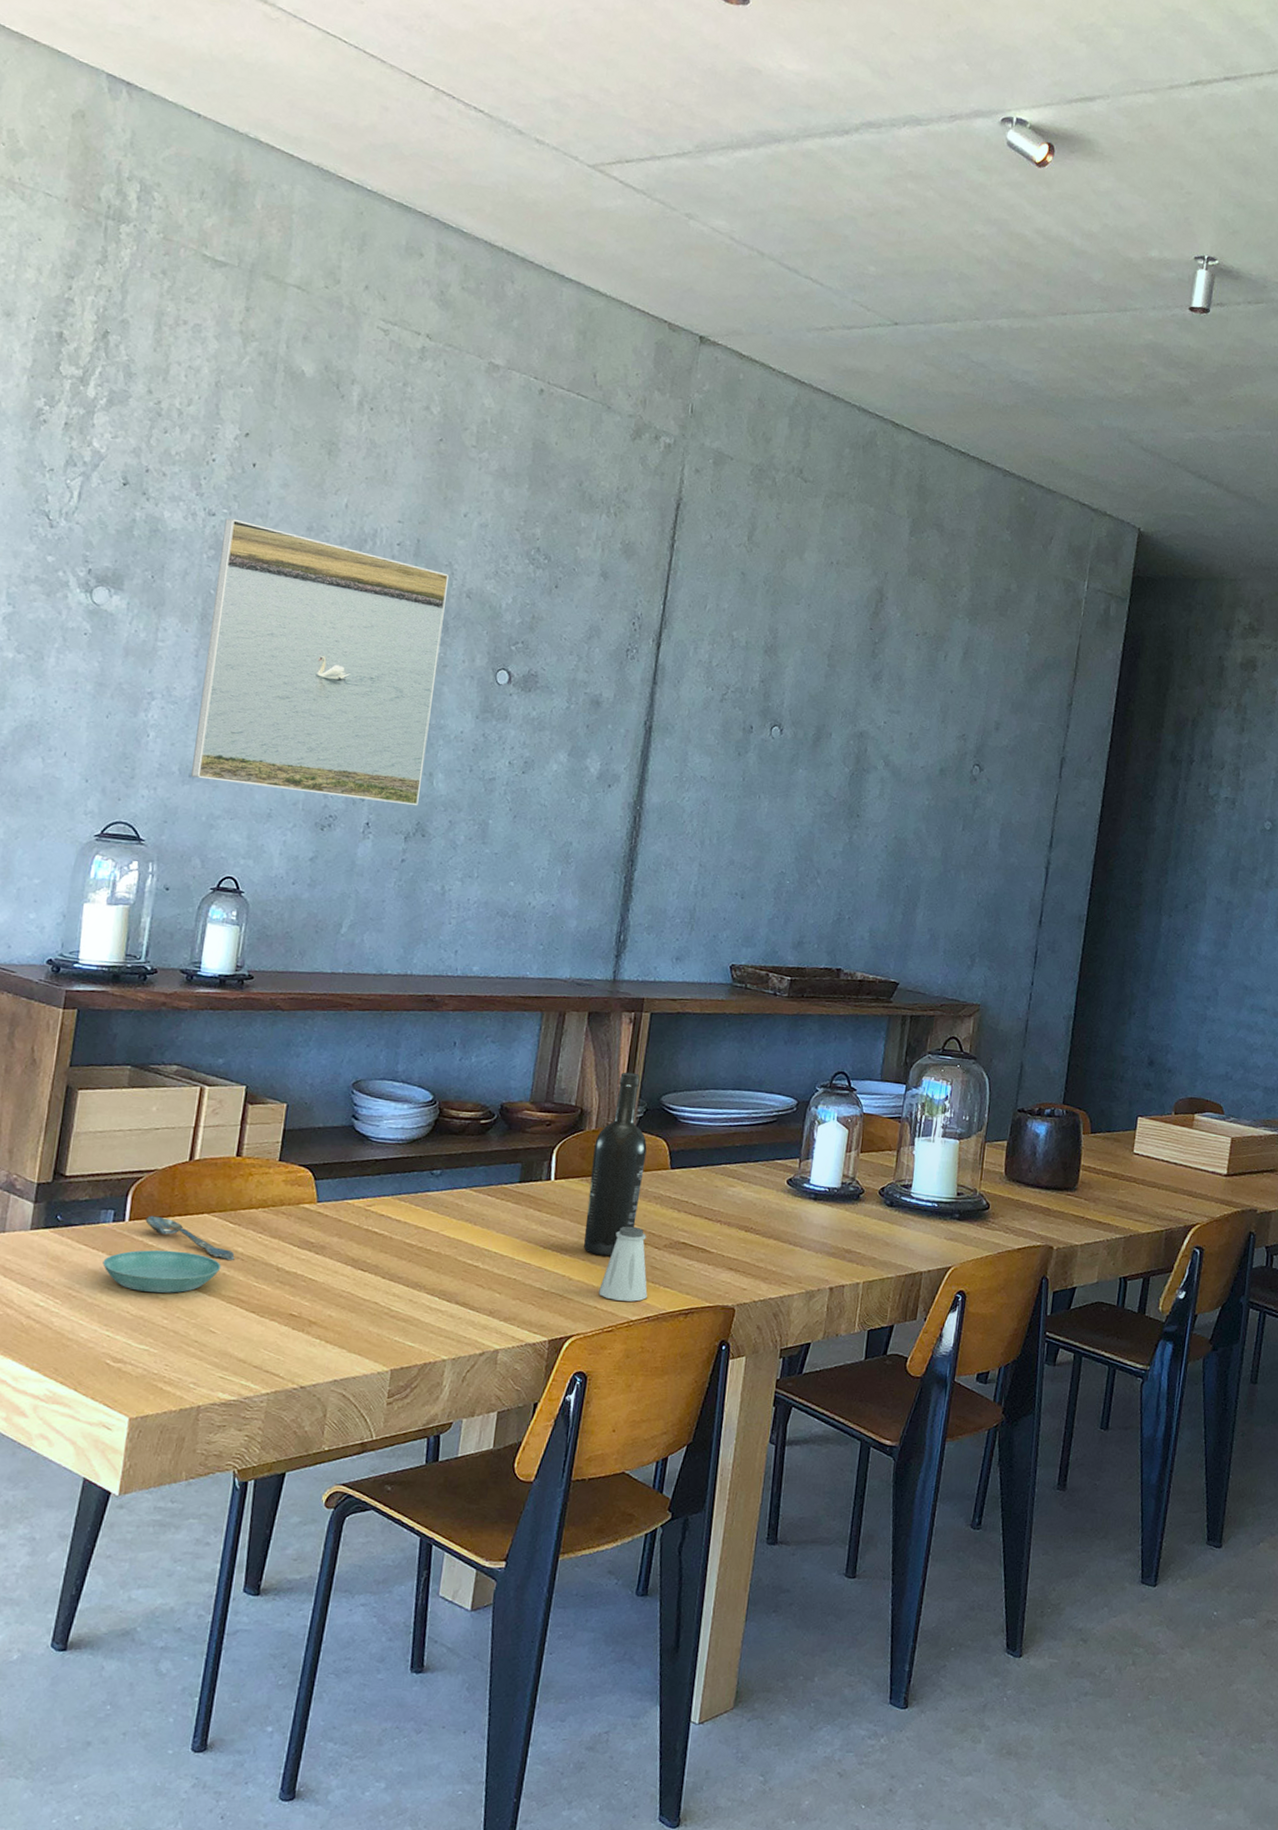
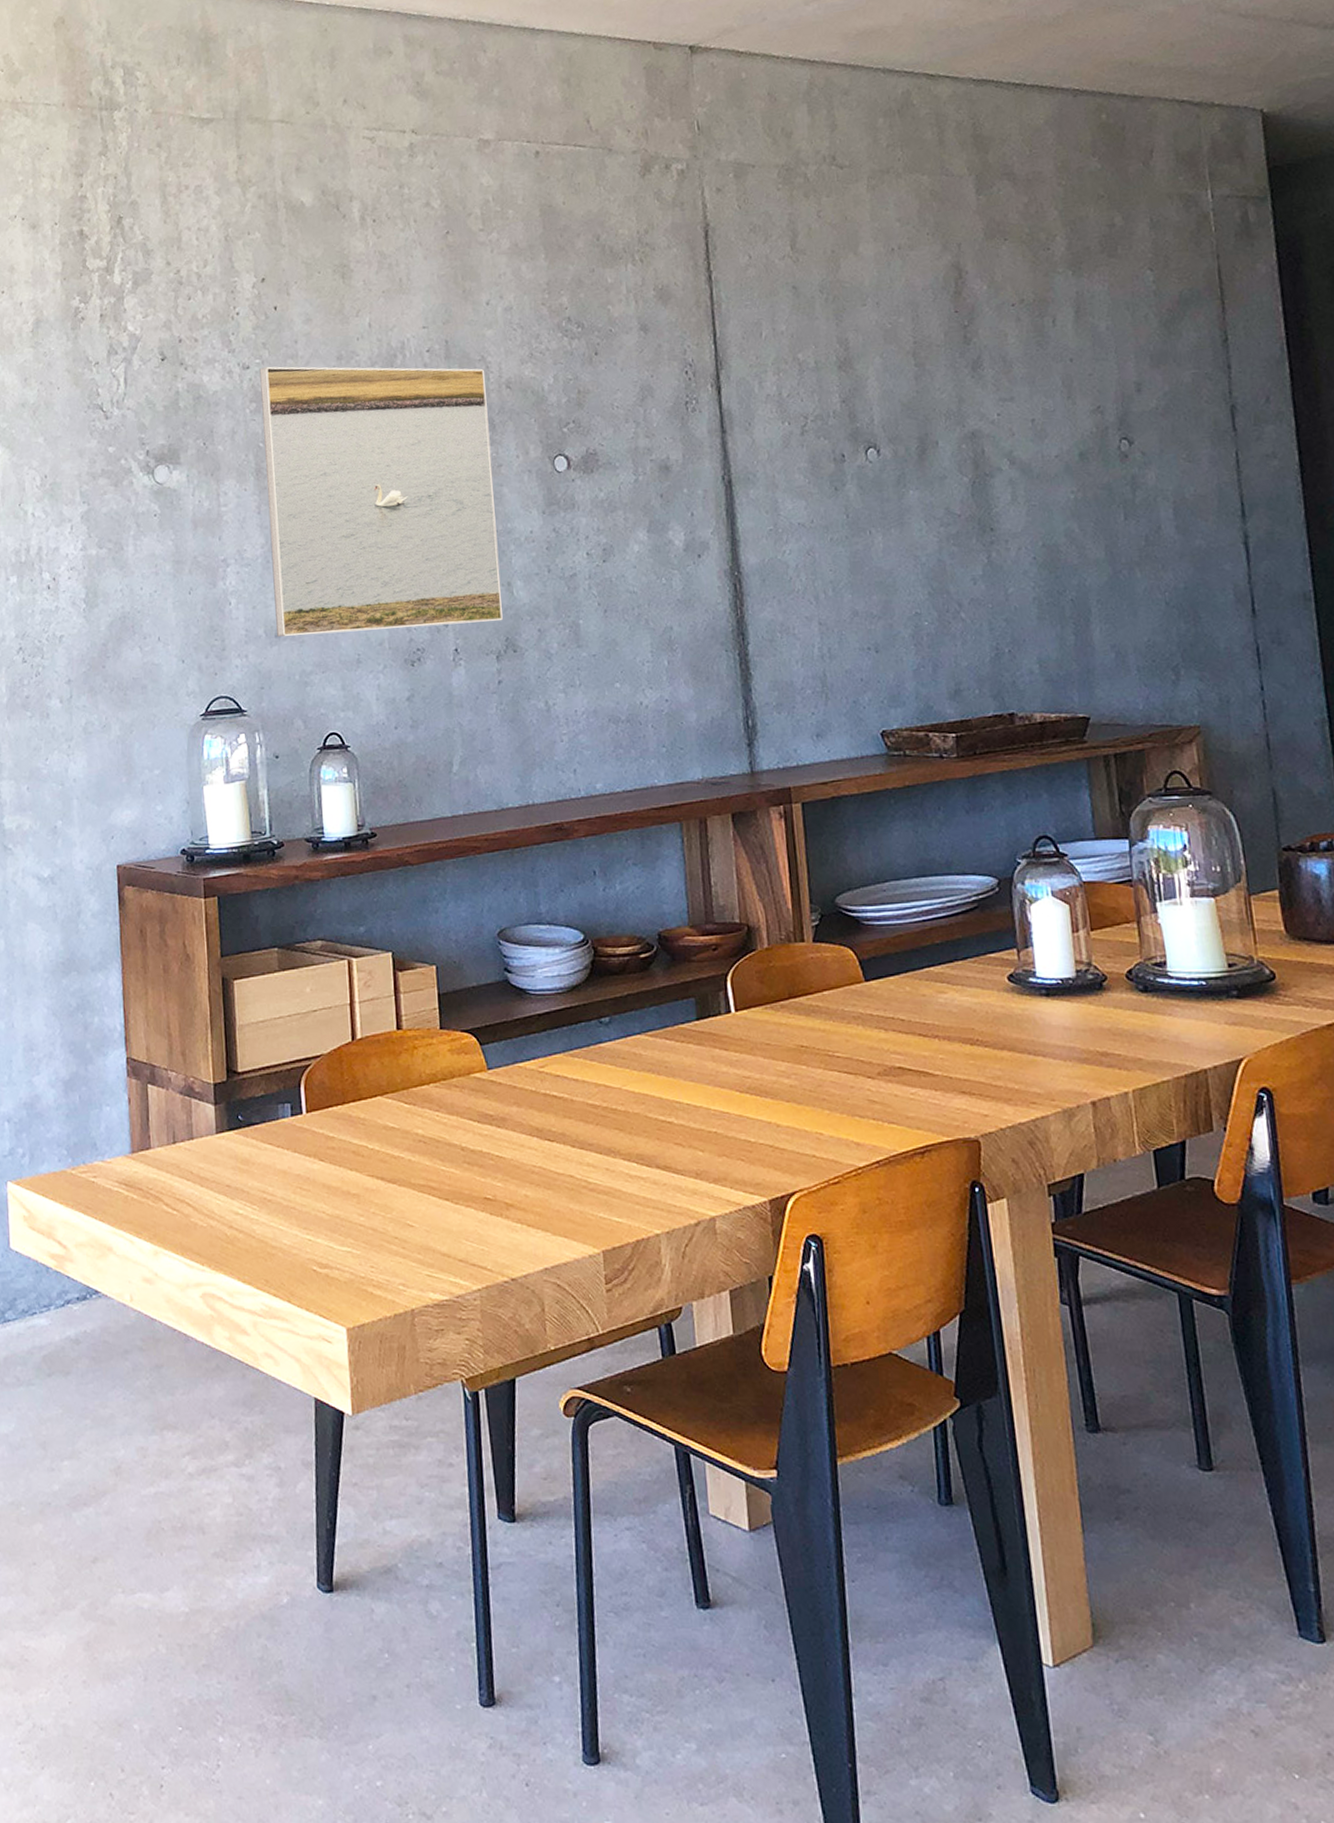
saucer: present [102,1250,221,1293] -> none [290,1140,405,1189]
spoon: present [145,1215,235,1260] -> none [322,1104,417,1144]
wine bottle: present [584,1072,647,1257] -> none [771,875,839,1094]
saltshaker: present [599,1226,648,1302] -> none [813,1055,871,1145]

